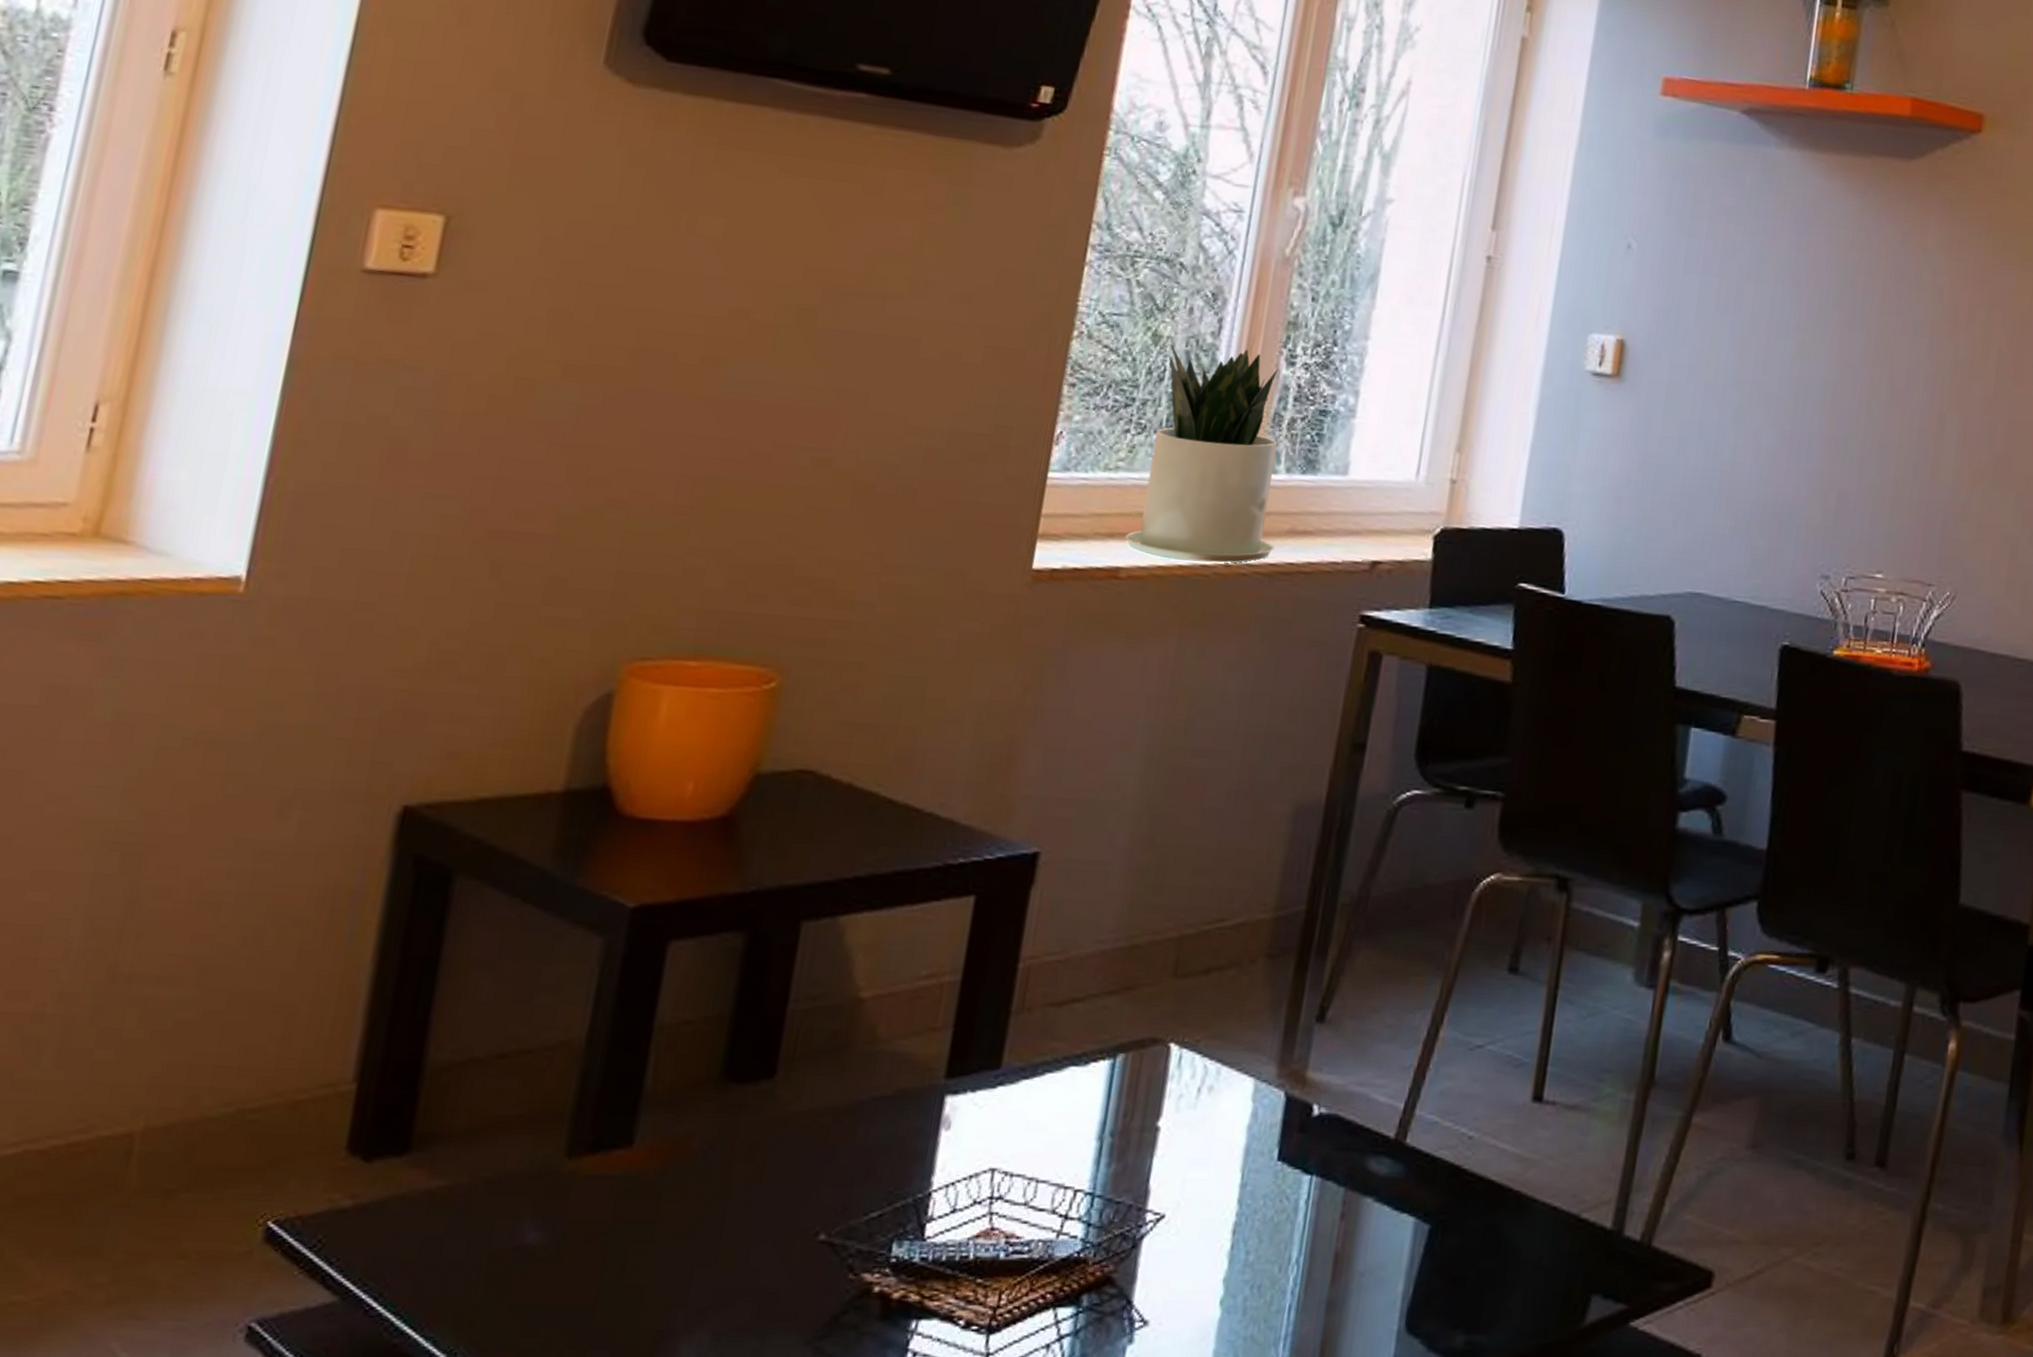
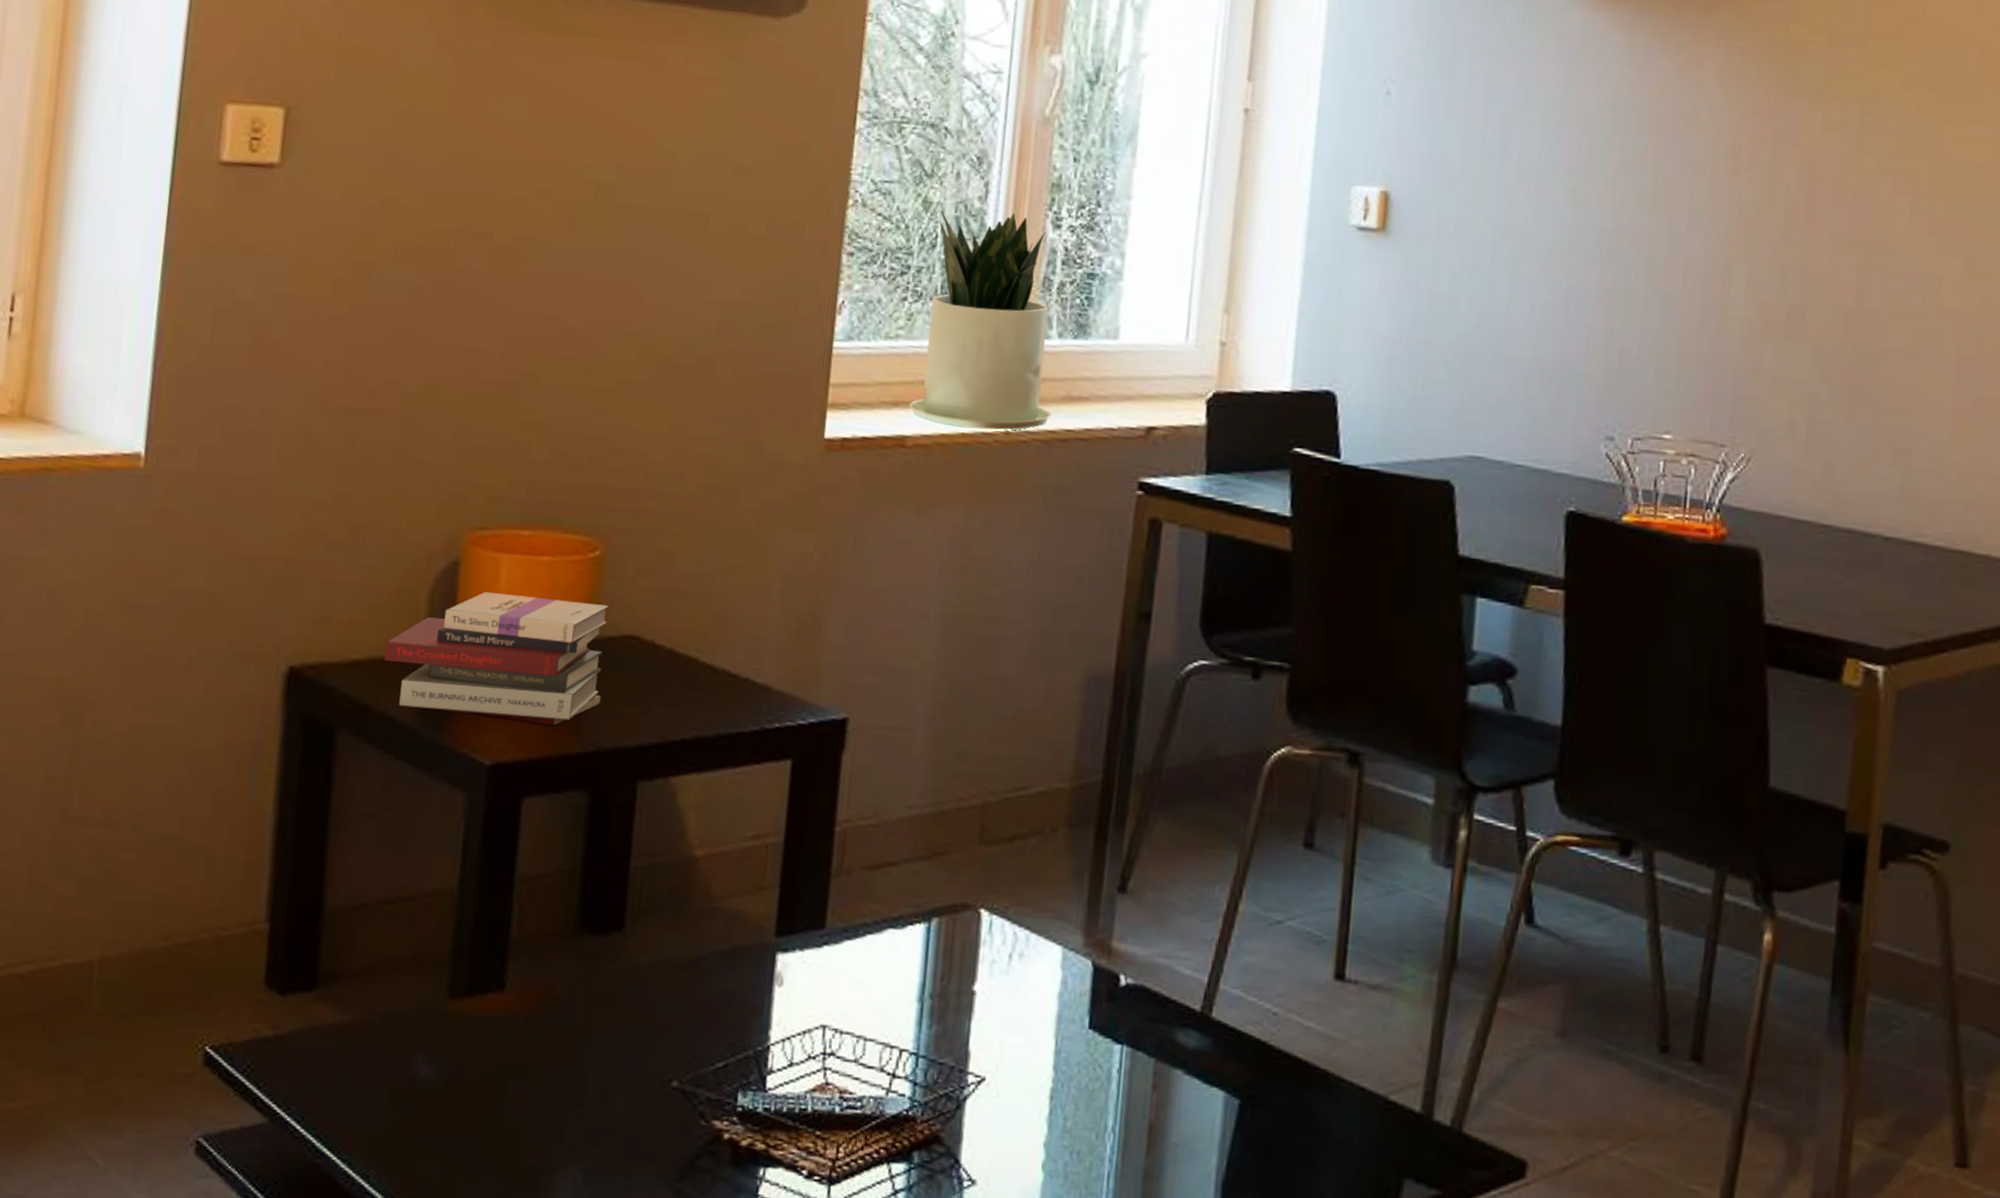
books: none [517,725,781,866] -> present [384,591,608,726]

